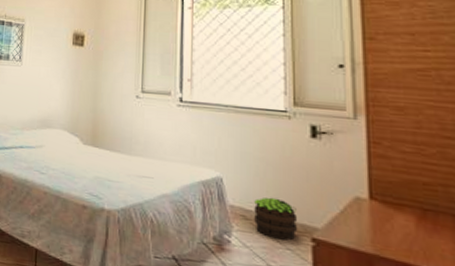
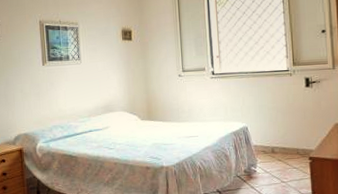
potted plant: present [254,197,298,241] -> none [270,134,300,163]

